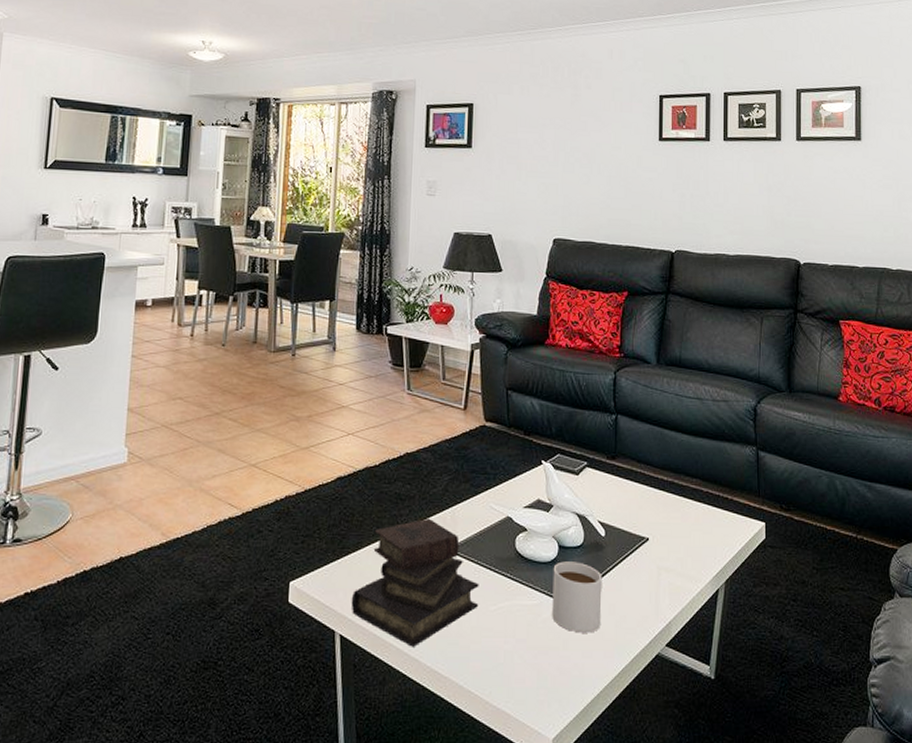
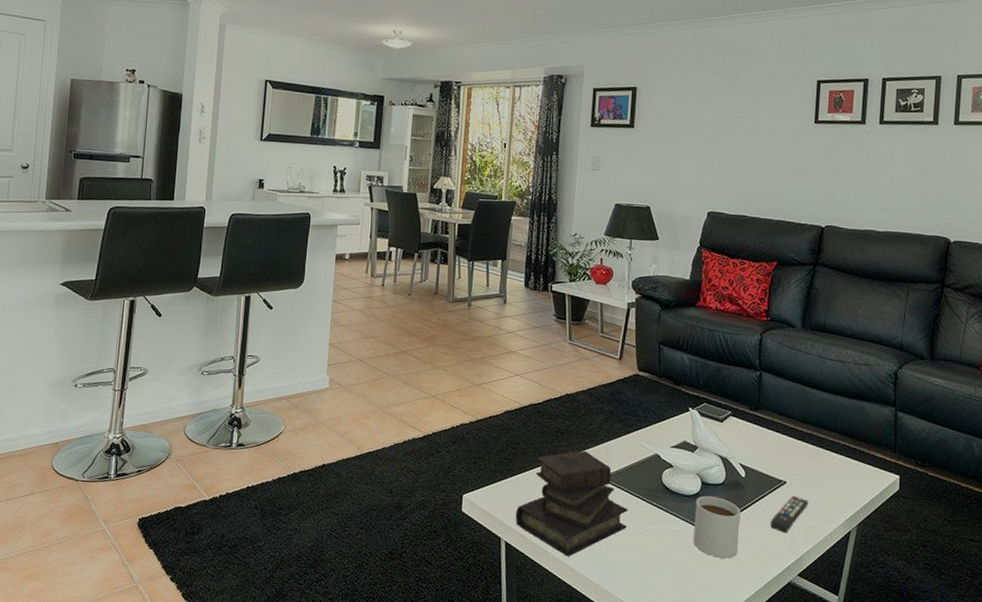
remote control: none [633,554,673,598] -> present [769,496,808,533]

